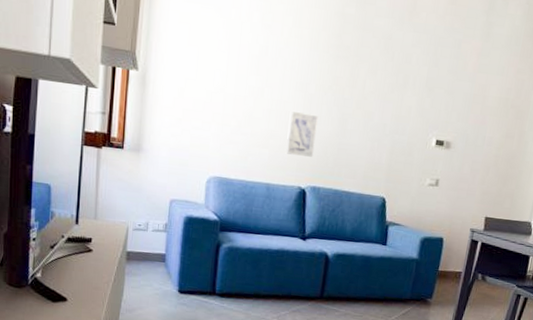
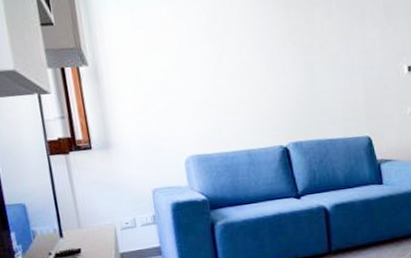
wall art: present [285,111,318,157] -> none [253,69,288,116]

